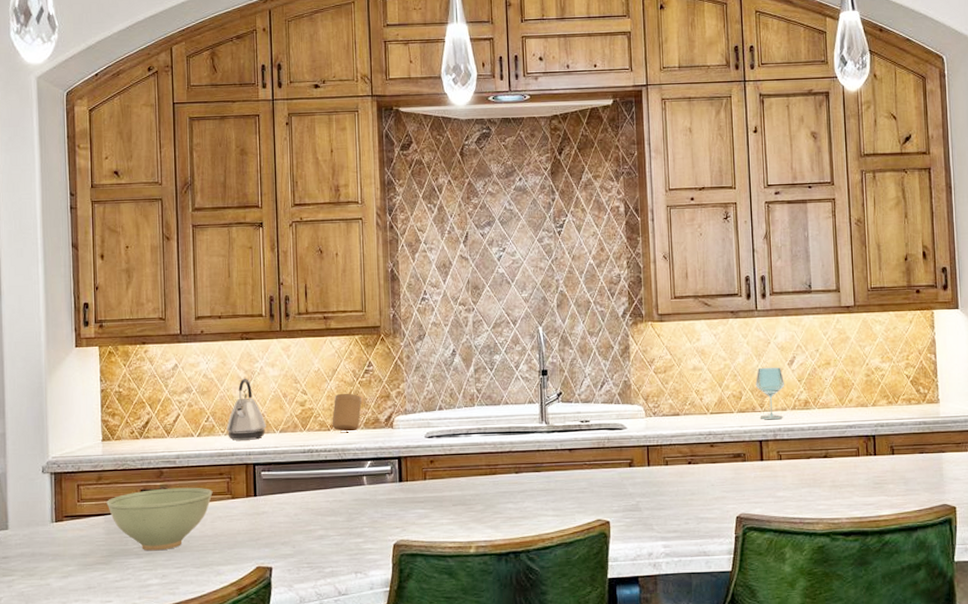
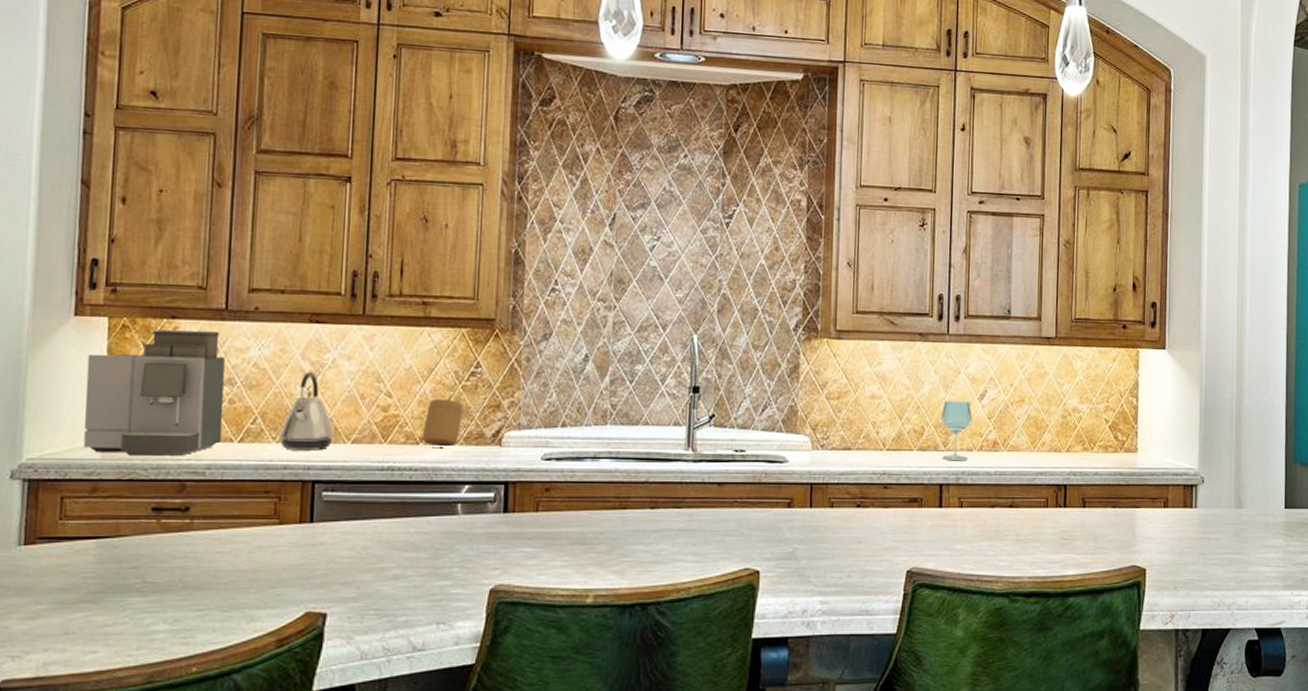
coffee machine: none [87,352,186,451] -> present [84,330,225,456]
bowl: present [106,487,213,551] -> none [101,506,254,588]

